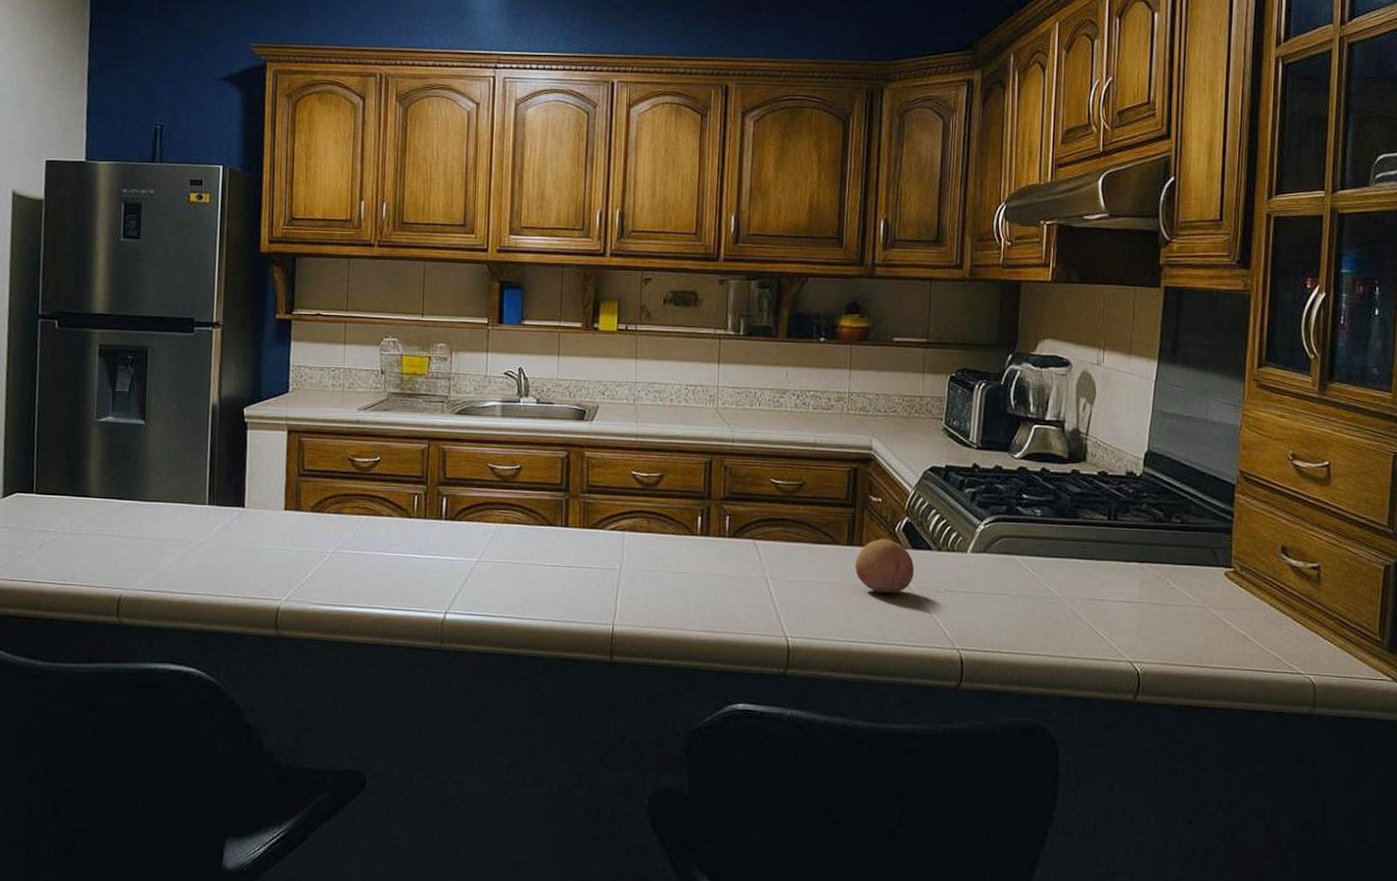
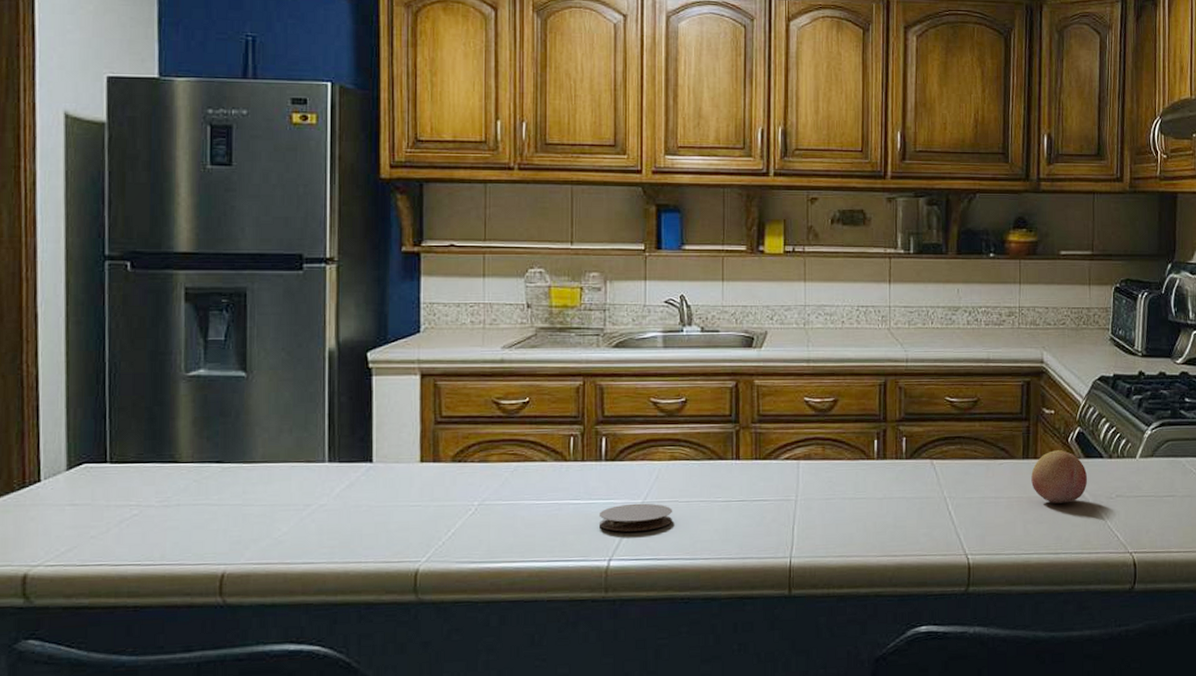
coaster: none [437,561,505,588] -> present [598,503,673,532]

